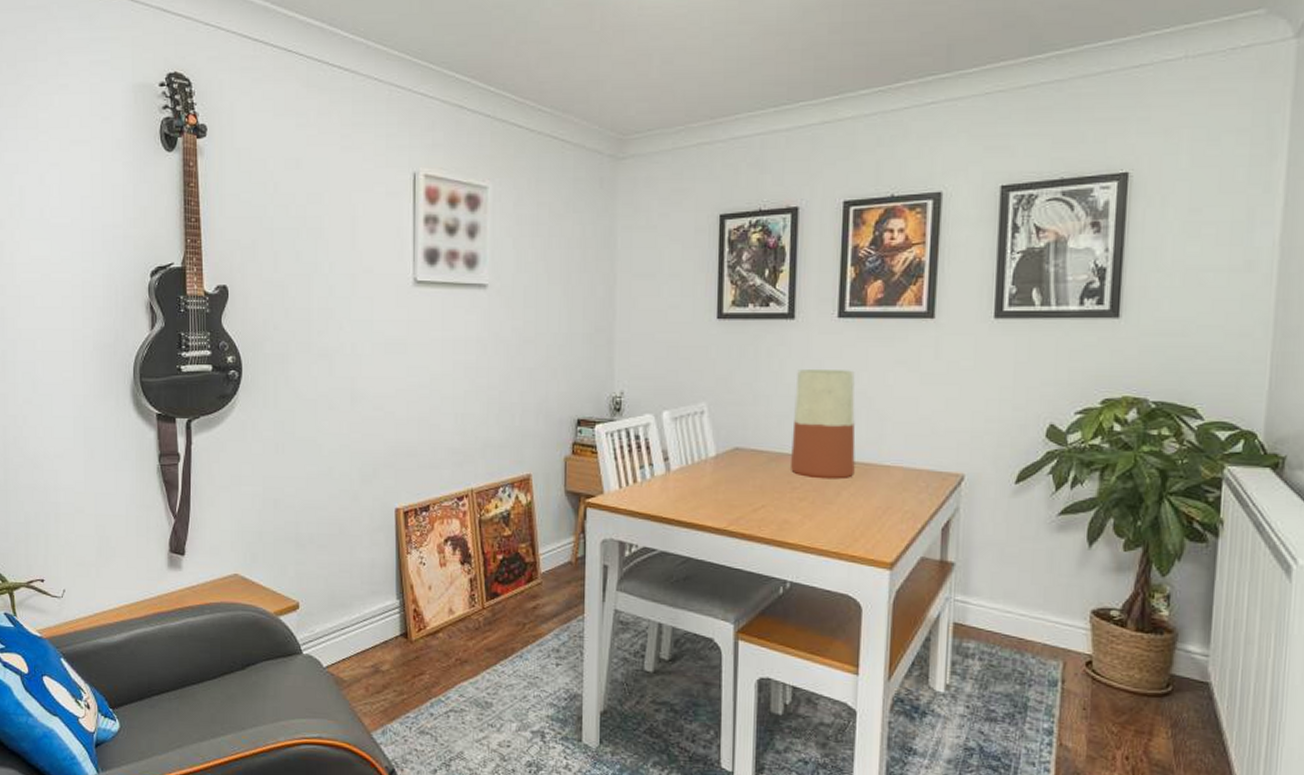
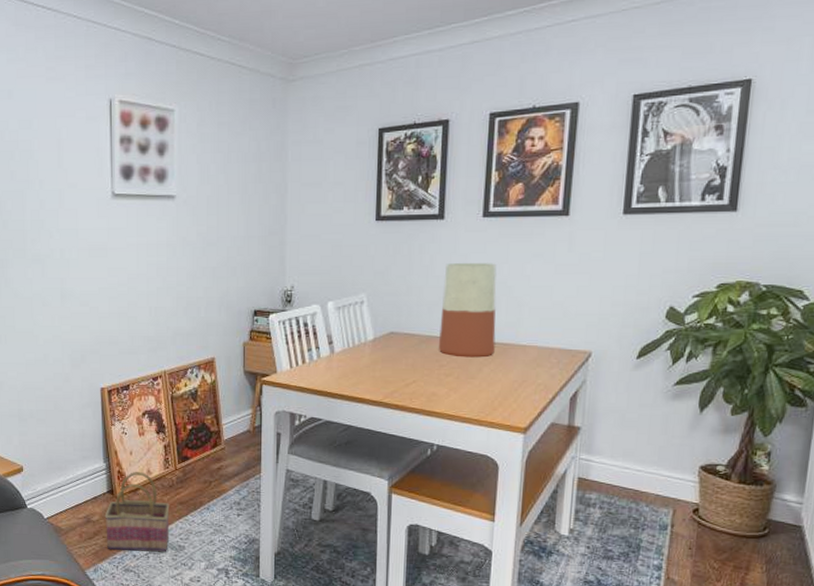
basket: none [396,609,475,710] -> present [104,471,170,552]

